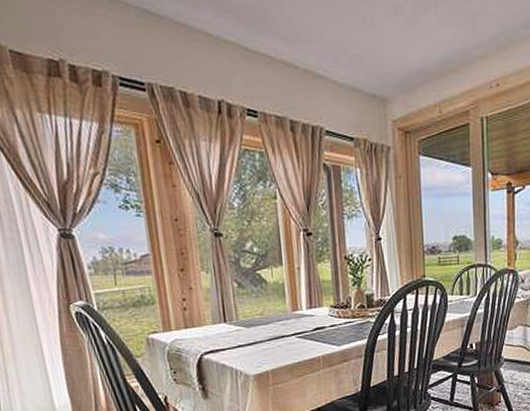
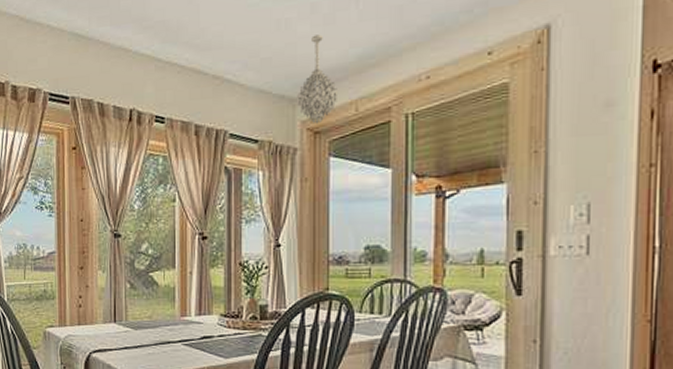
chandelier: none [387,36,423,124] -> present [297,34,337,124]

